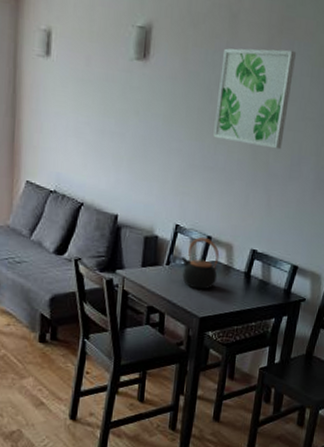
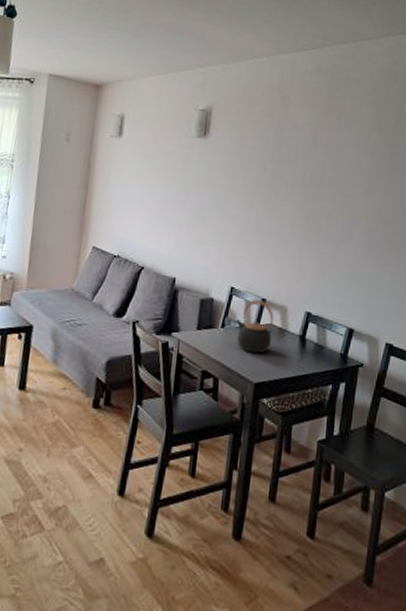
wall art: present [213,48,297,150] -> none [267,124,344,214]

